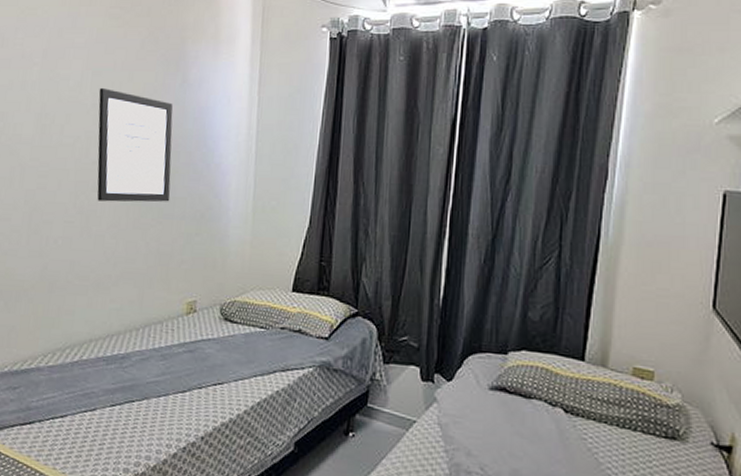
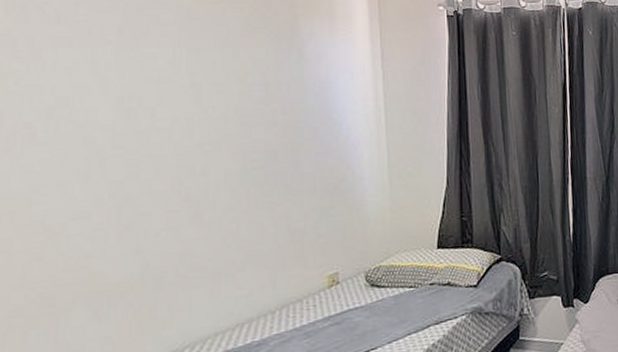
wall art: present [97,88,173,203] -> none [197,67,297,186]

